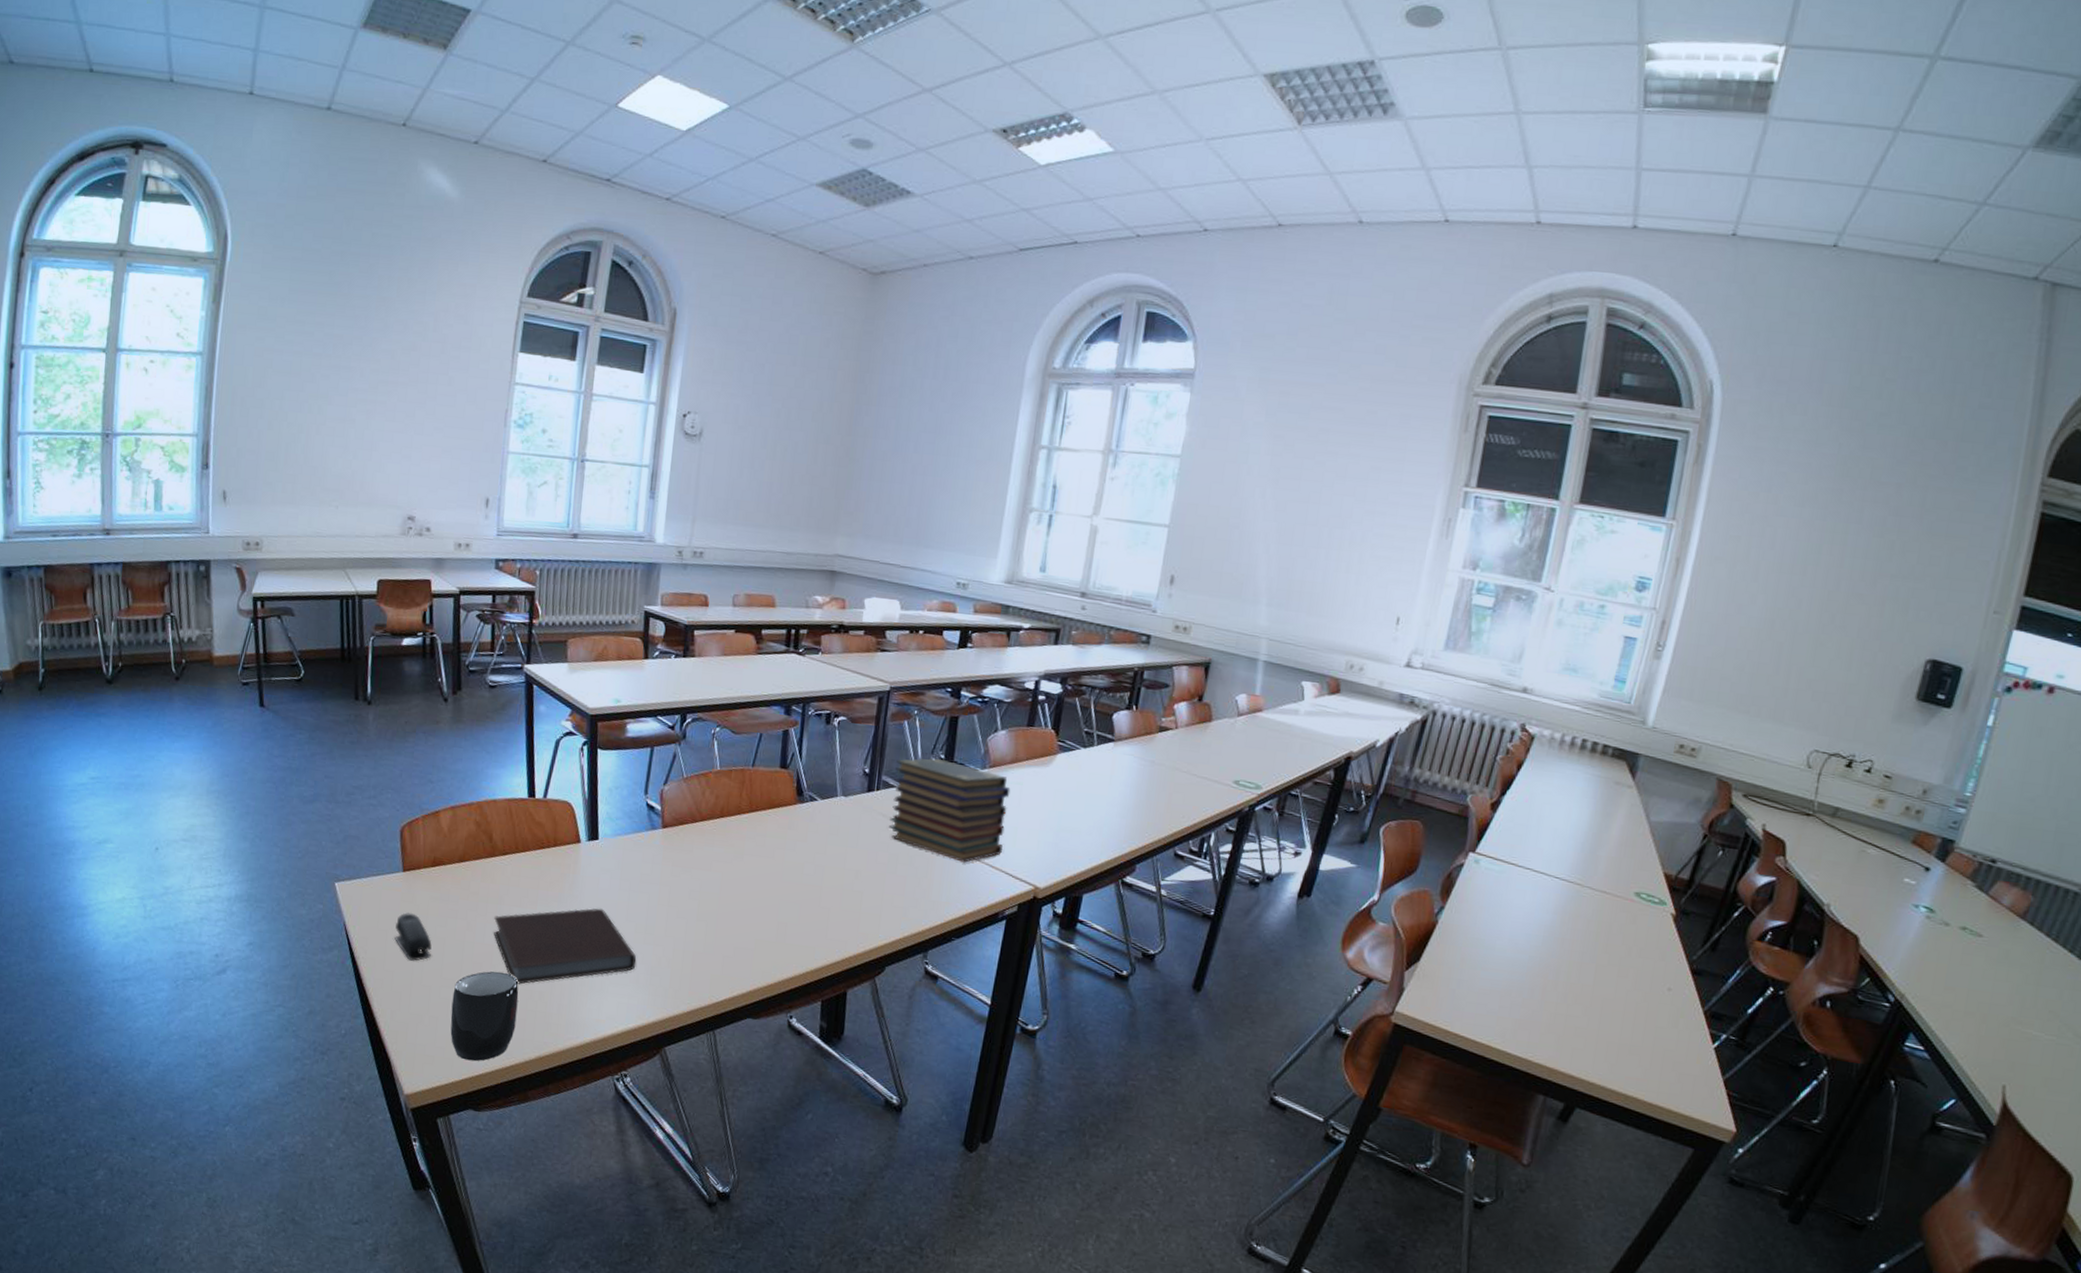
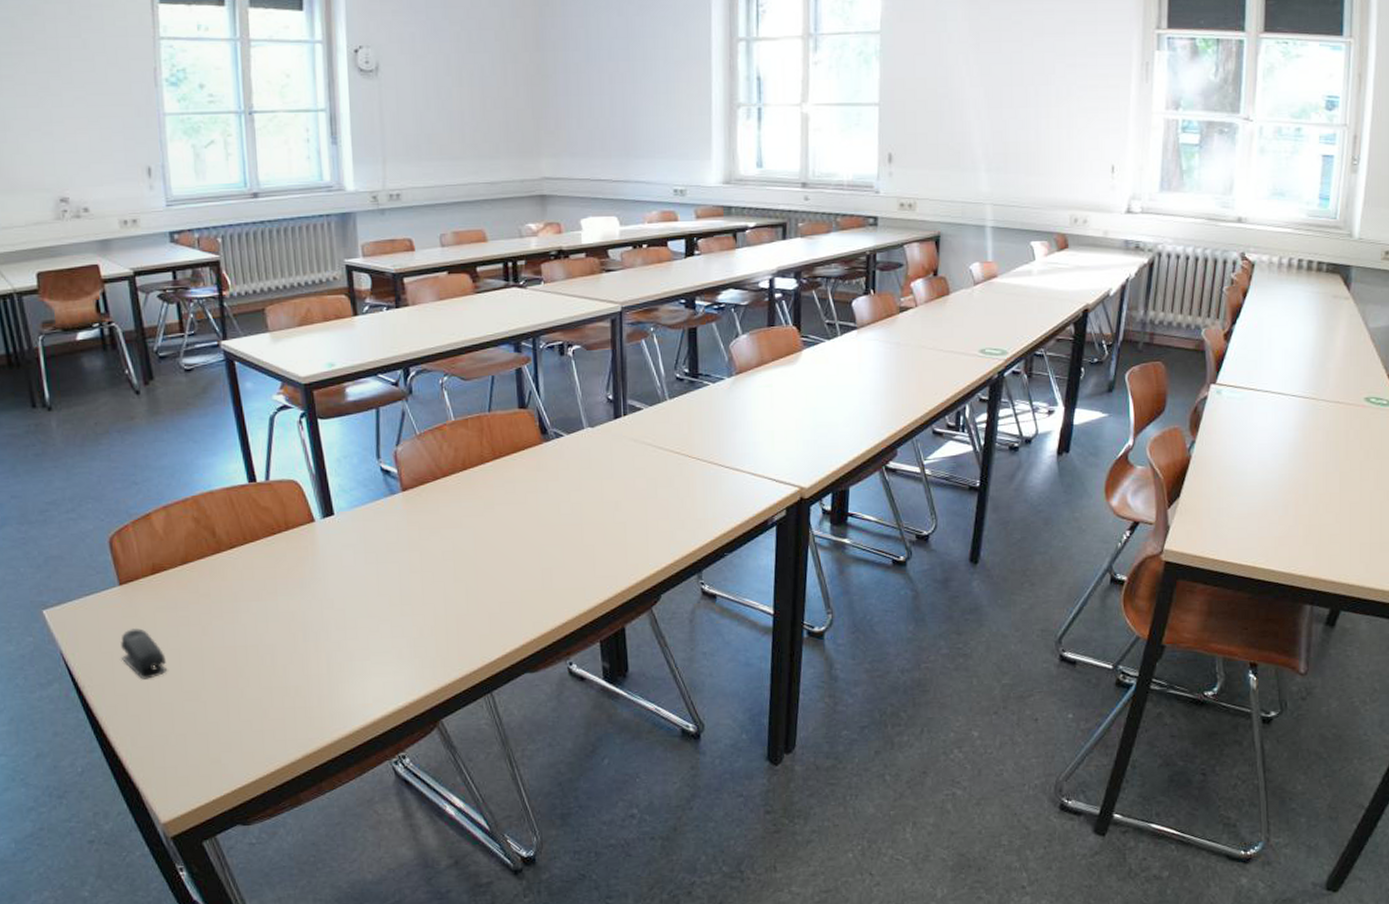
mug: present [450,971,519,1062] -> none [198,673,275,774]
notebook: present [494,908,637,984] -> none [231,587,397,683]
book stack: present [889,757,1011,864] -> none [640,373,762,476]

